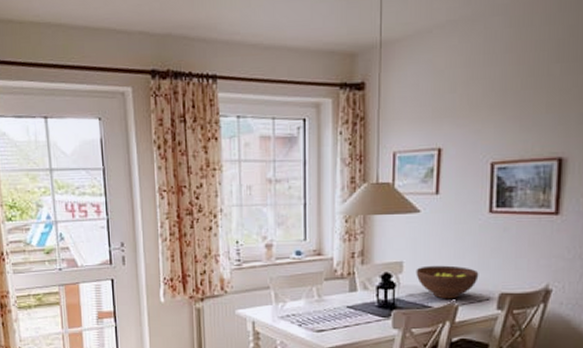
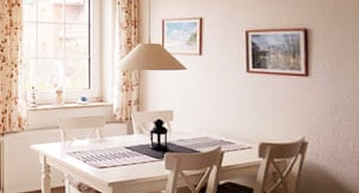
fruit bowl: present [416,265,479,299] -> none [184,115,241,146]

